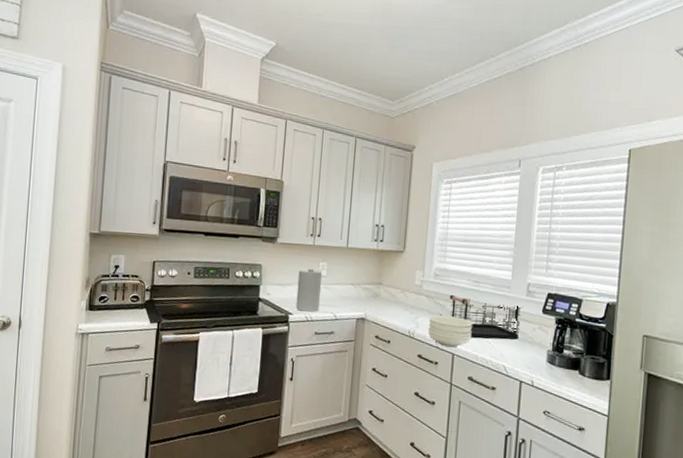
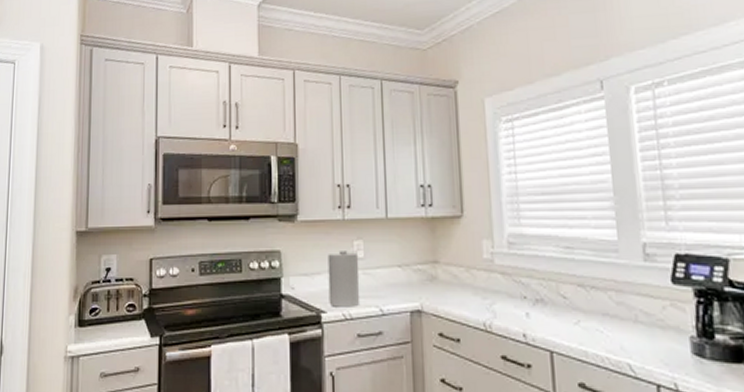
bowl: present [427,315,473,348] -> none [508,298,575,343]
dish rack: present [449,294,521,340] -> none [533,268,643,327]

